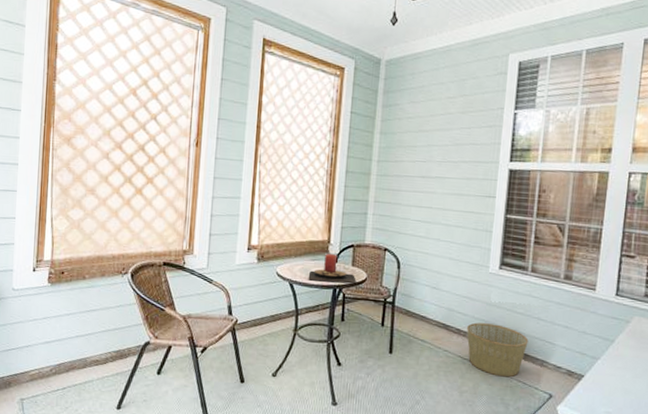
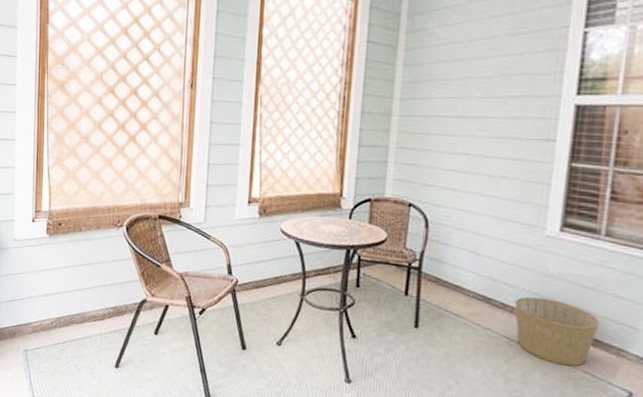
candle: present [308,253,356,284] -> none [317,208,374,245]

